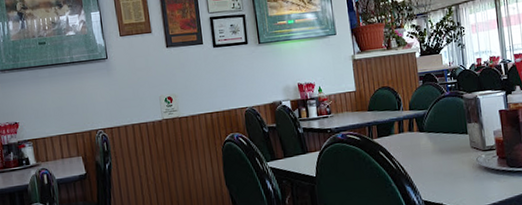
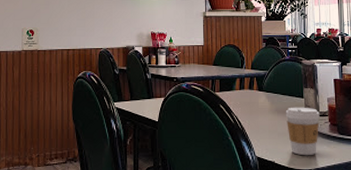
coffee cup: none [449,143,487,194] -> present [285,107,320,156]

